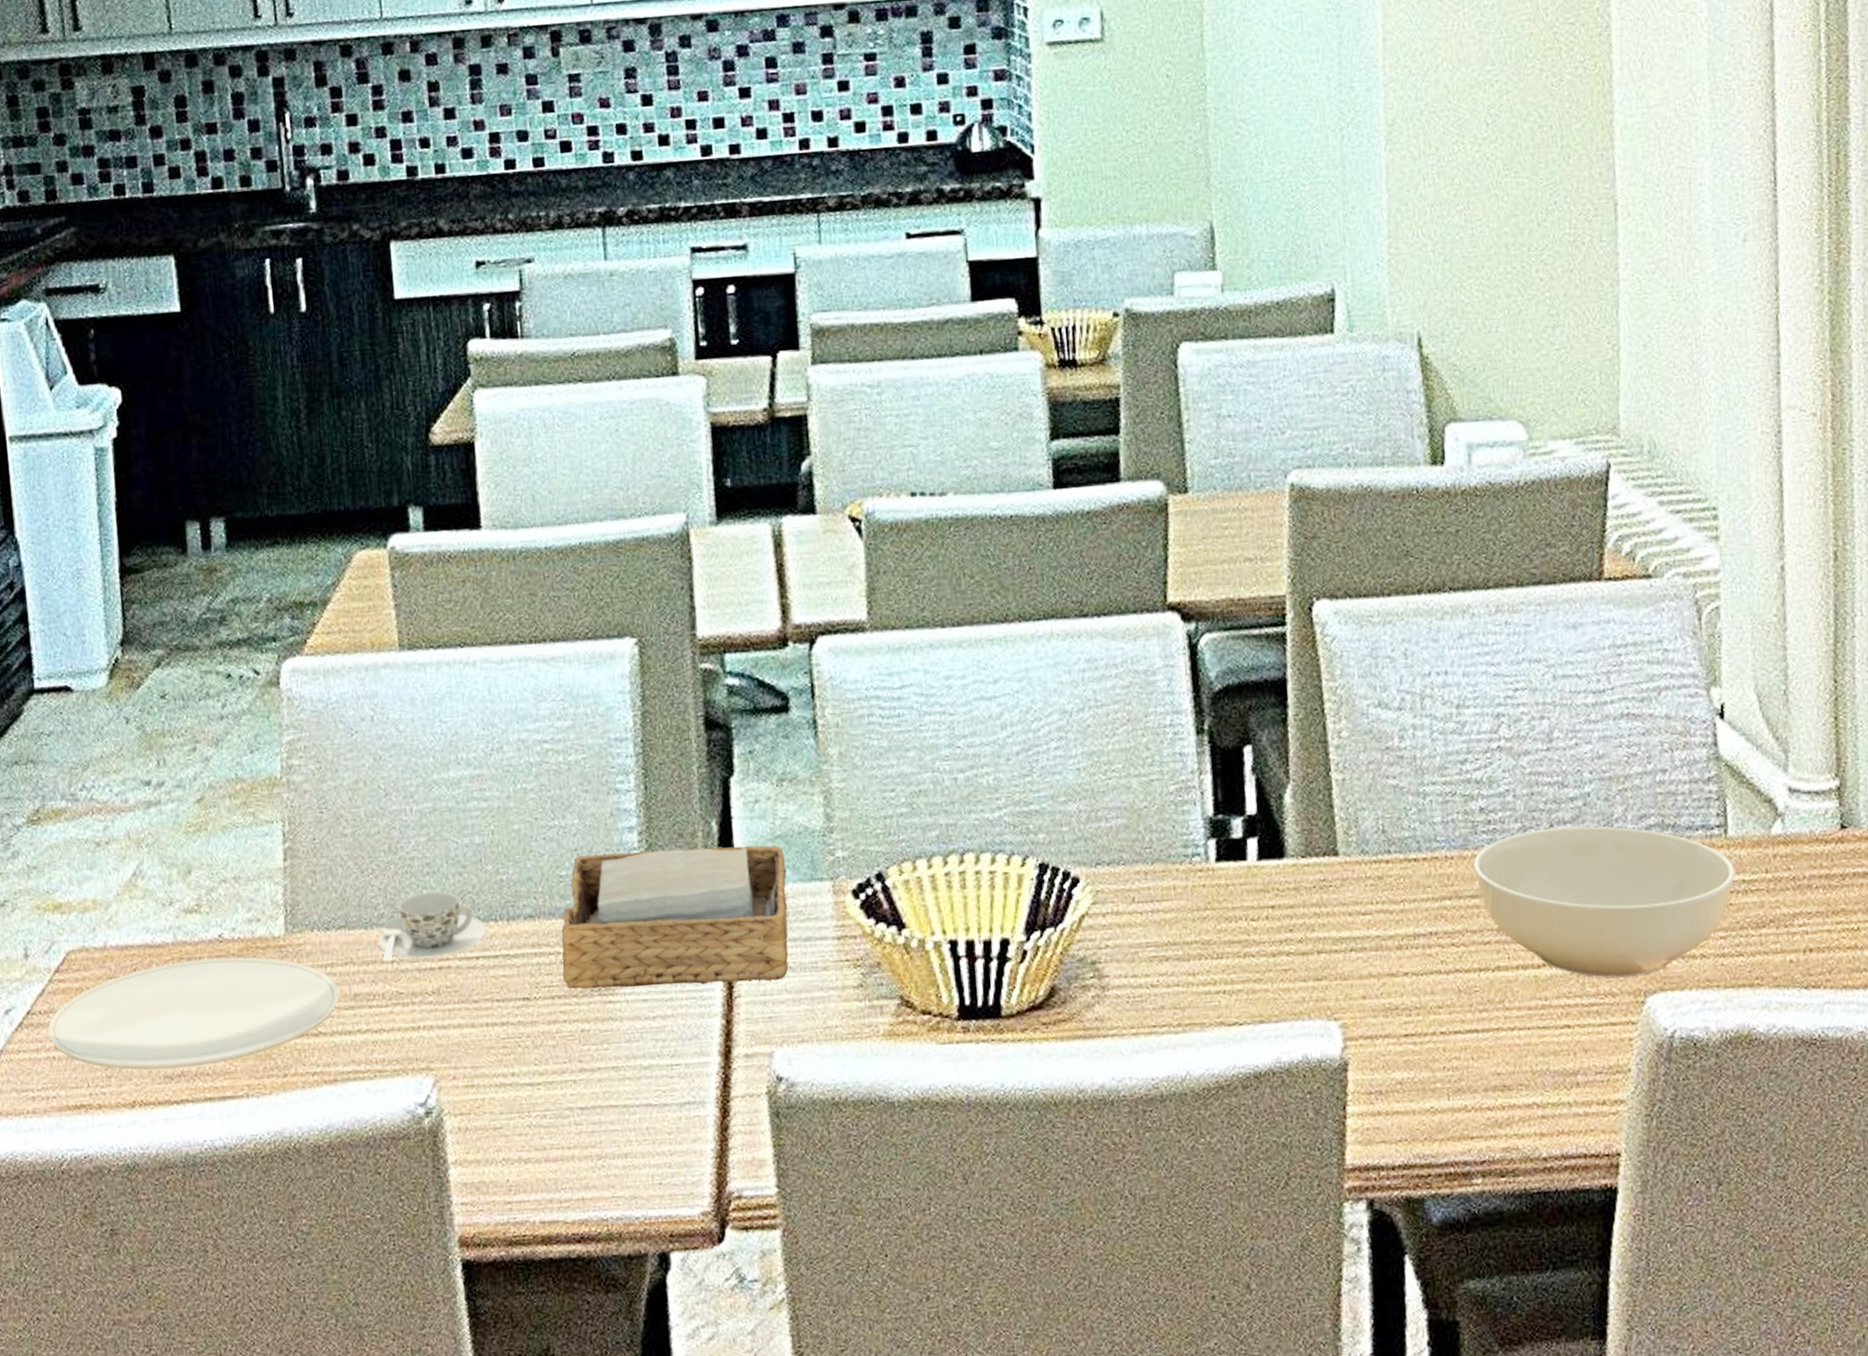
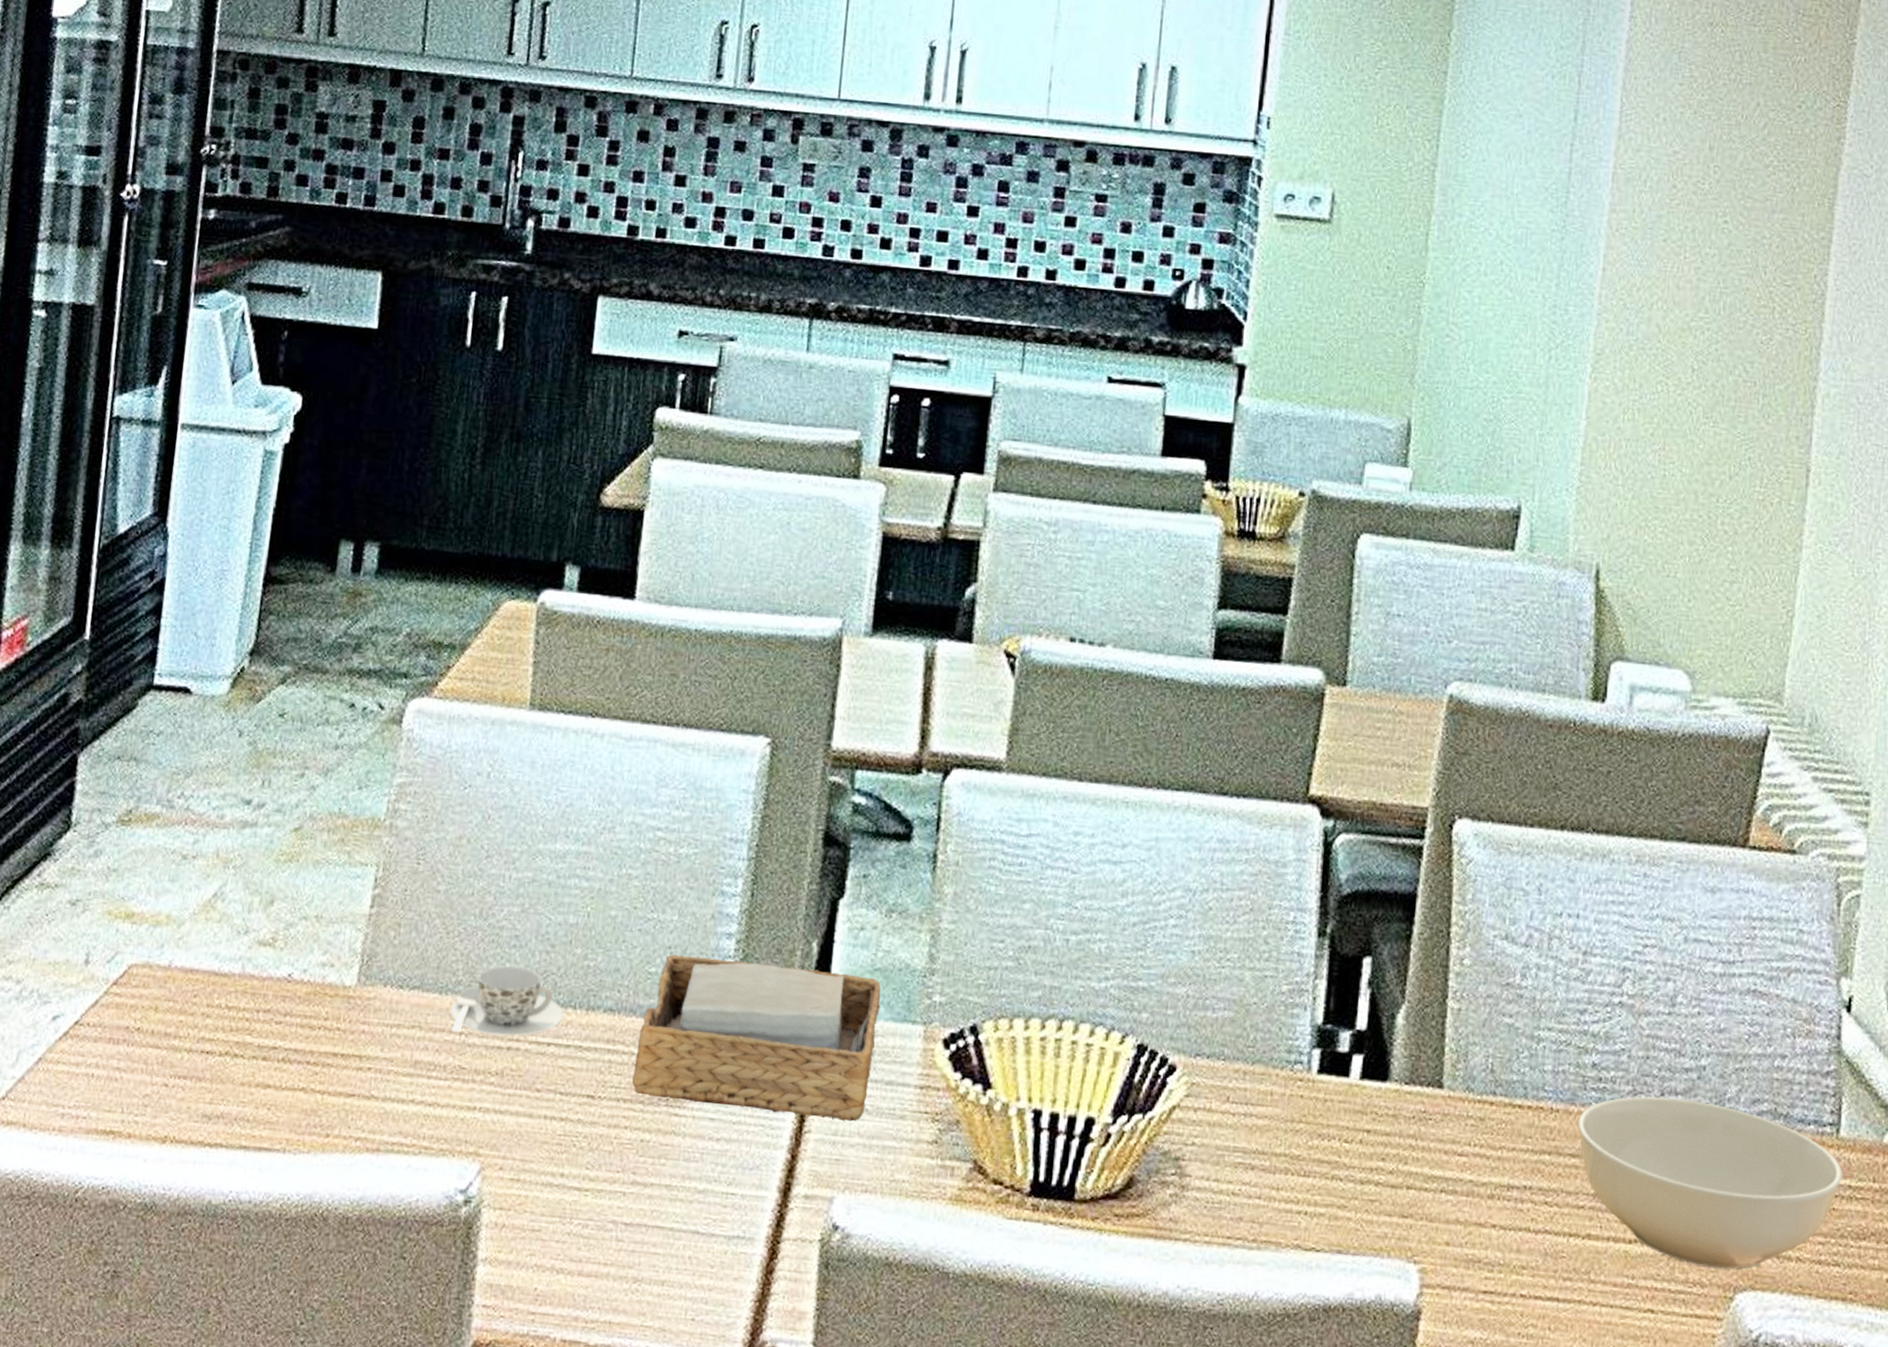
plate: present [48,957,340,1071] -> none [92,995,400,1111]

